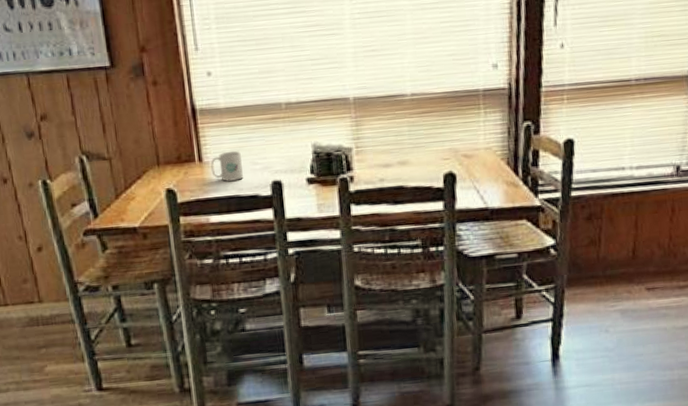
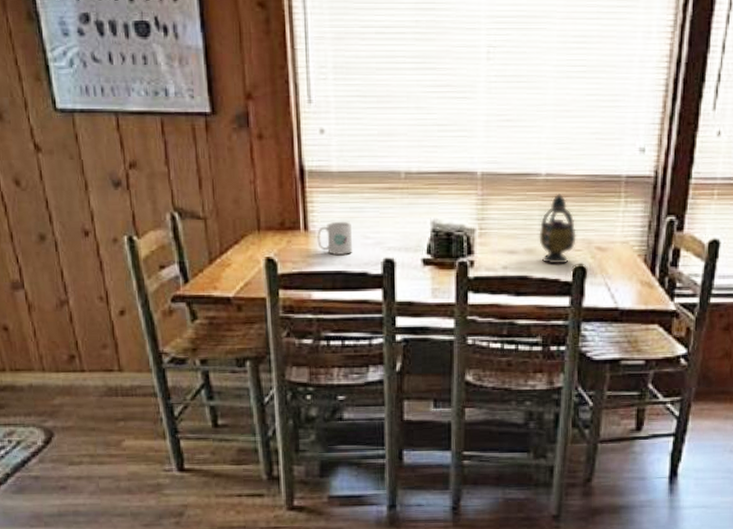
teapot: none [409,110,444,173] -> present [539,194,576,264]

